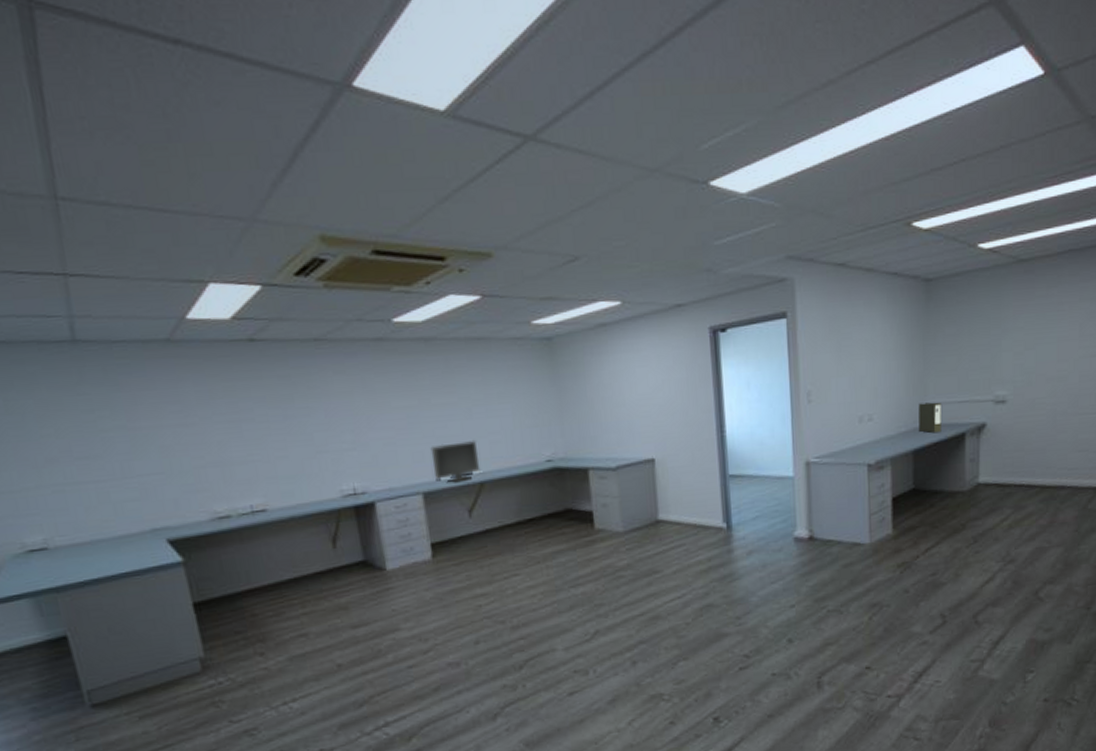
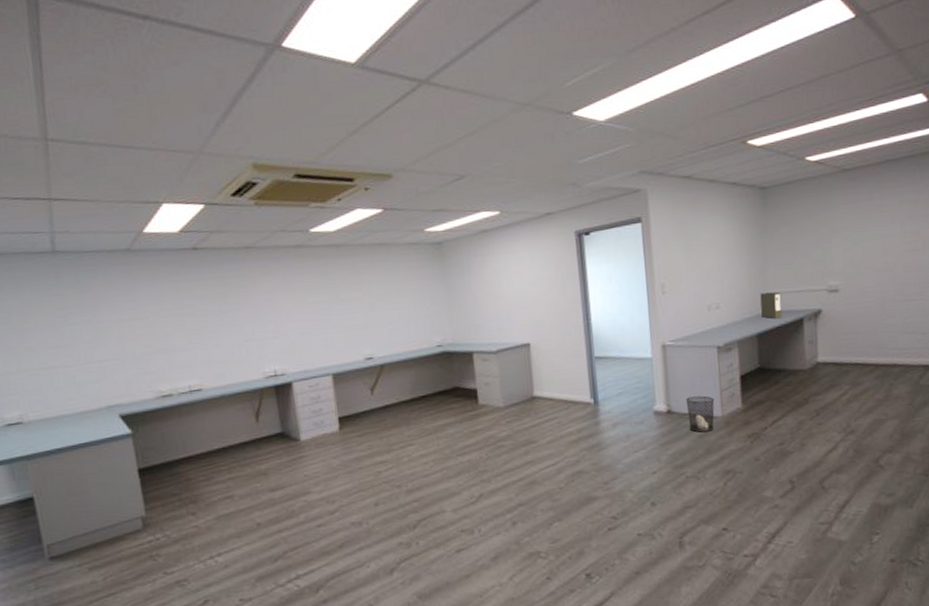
computer monitor: present [430,439,480,483] -> none [339,328,381,366]
waste bin: none [830,520,863,562] -> present [685,395,715,433]

